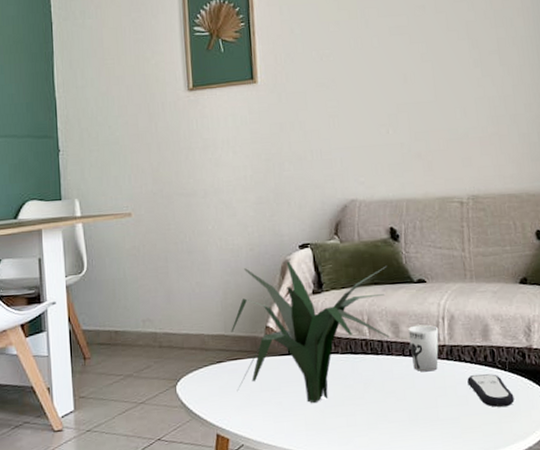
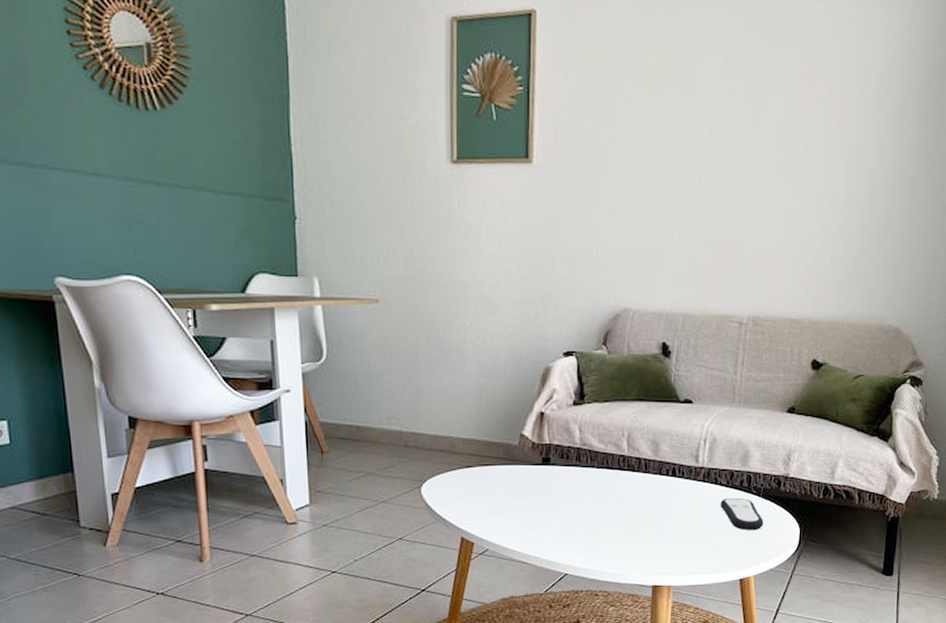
plant: present [231,261,390,404] -> none [483,368,655,515]
cup: present [408,324,439,372] -> none [668,445,699,492]

